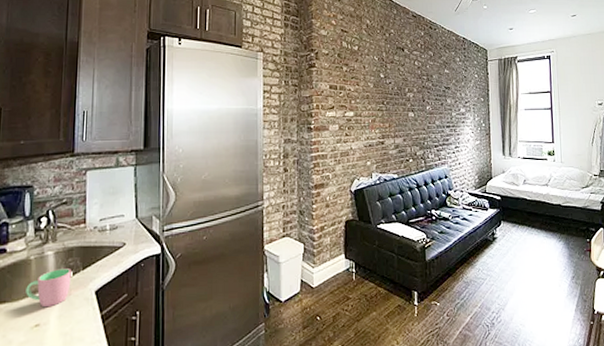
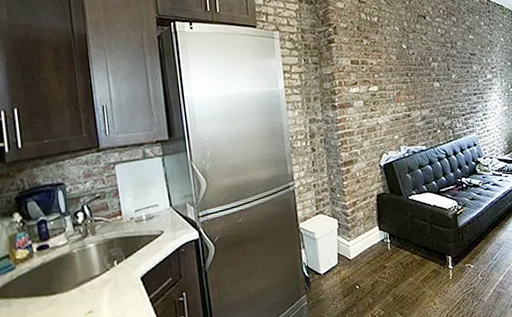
cup: present [26,267,71,308] -> none [74,258,116,296]

